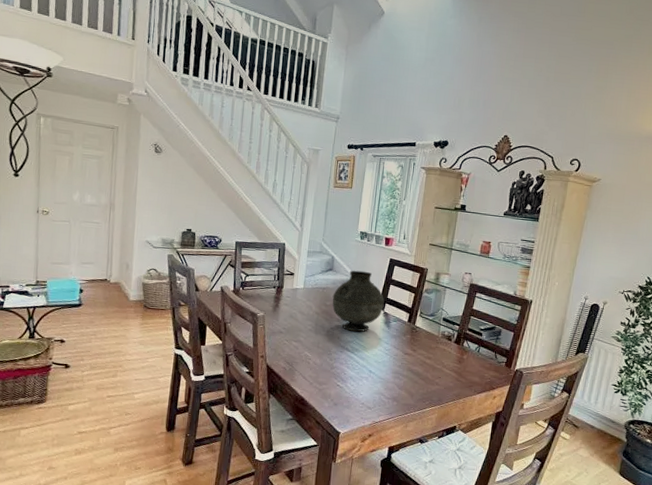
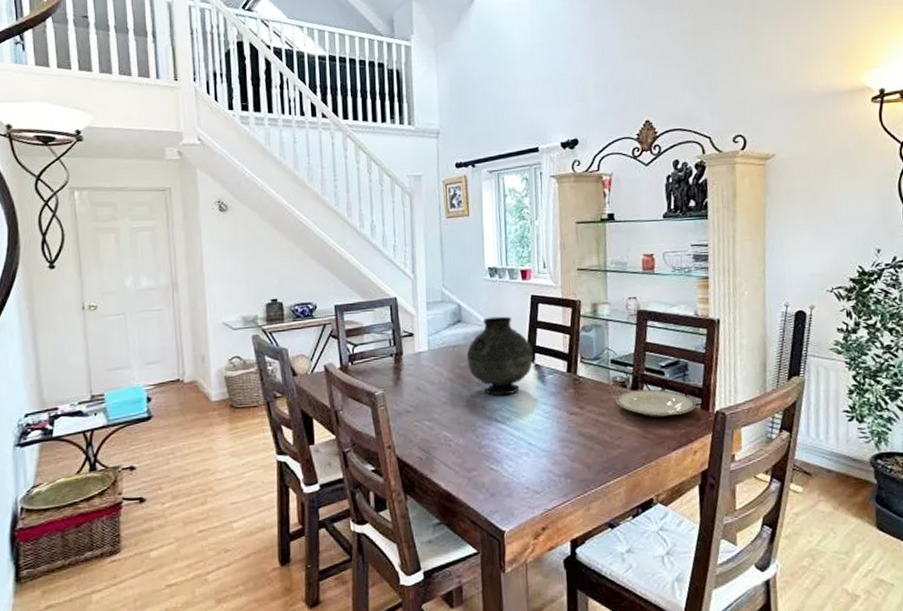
plate: none [441,343,501,368] -> present [616,389,695,417]

